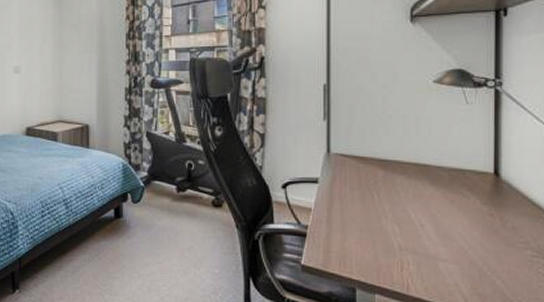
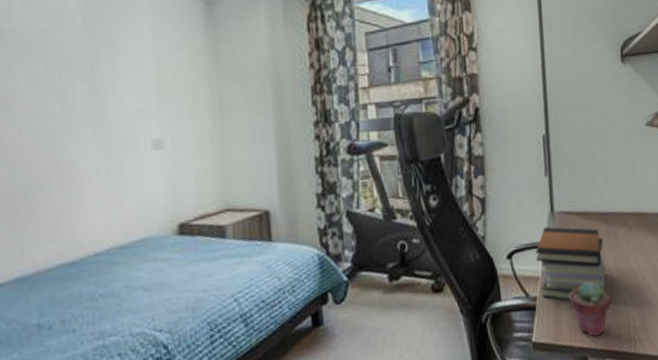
book stack: none [309,165,381,234] -> present [535,226,607,301]
potted succulent: none [340,220,384,272] -> present [569,281,611,338]

